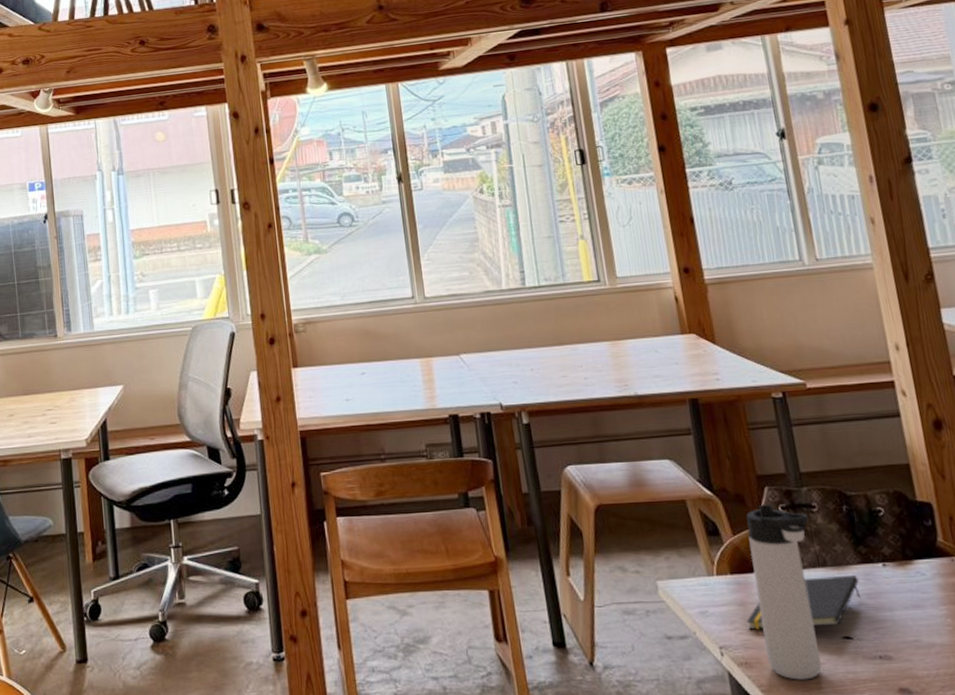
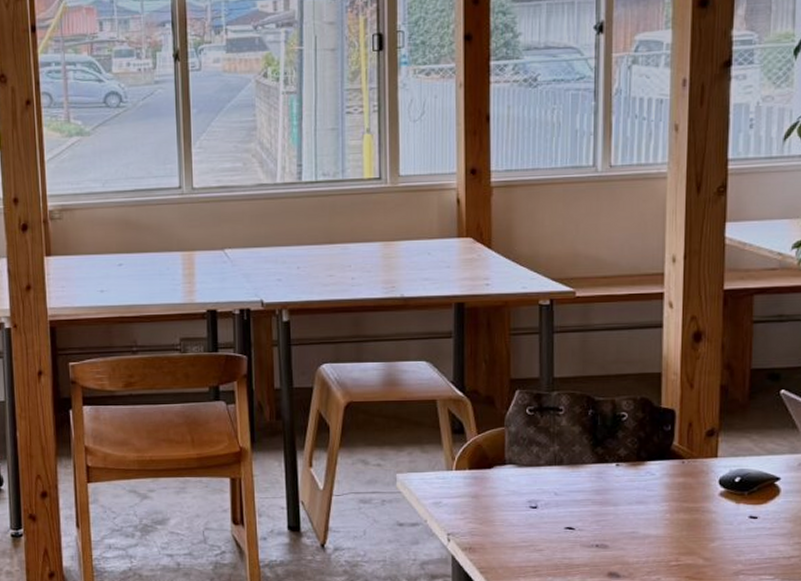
thermos bottle: present [746,504,822,680] -> none [490,406,554,564]
notepad: present [746,575,862,630] -> none [477,474,590,519]

